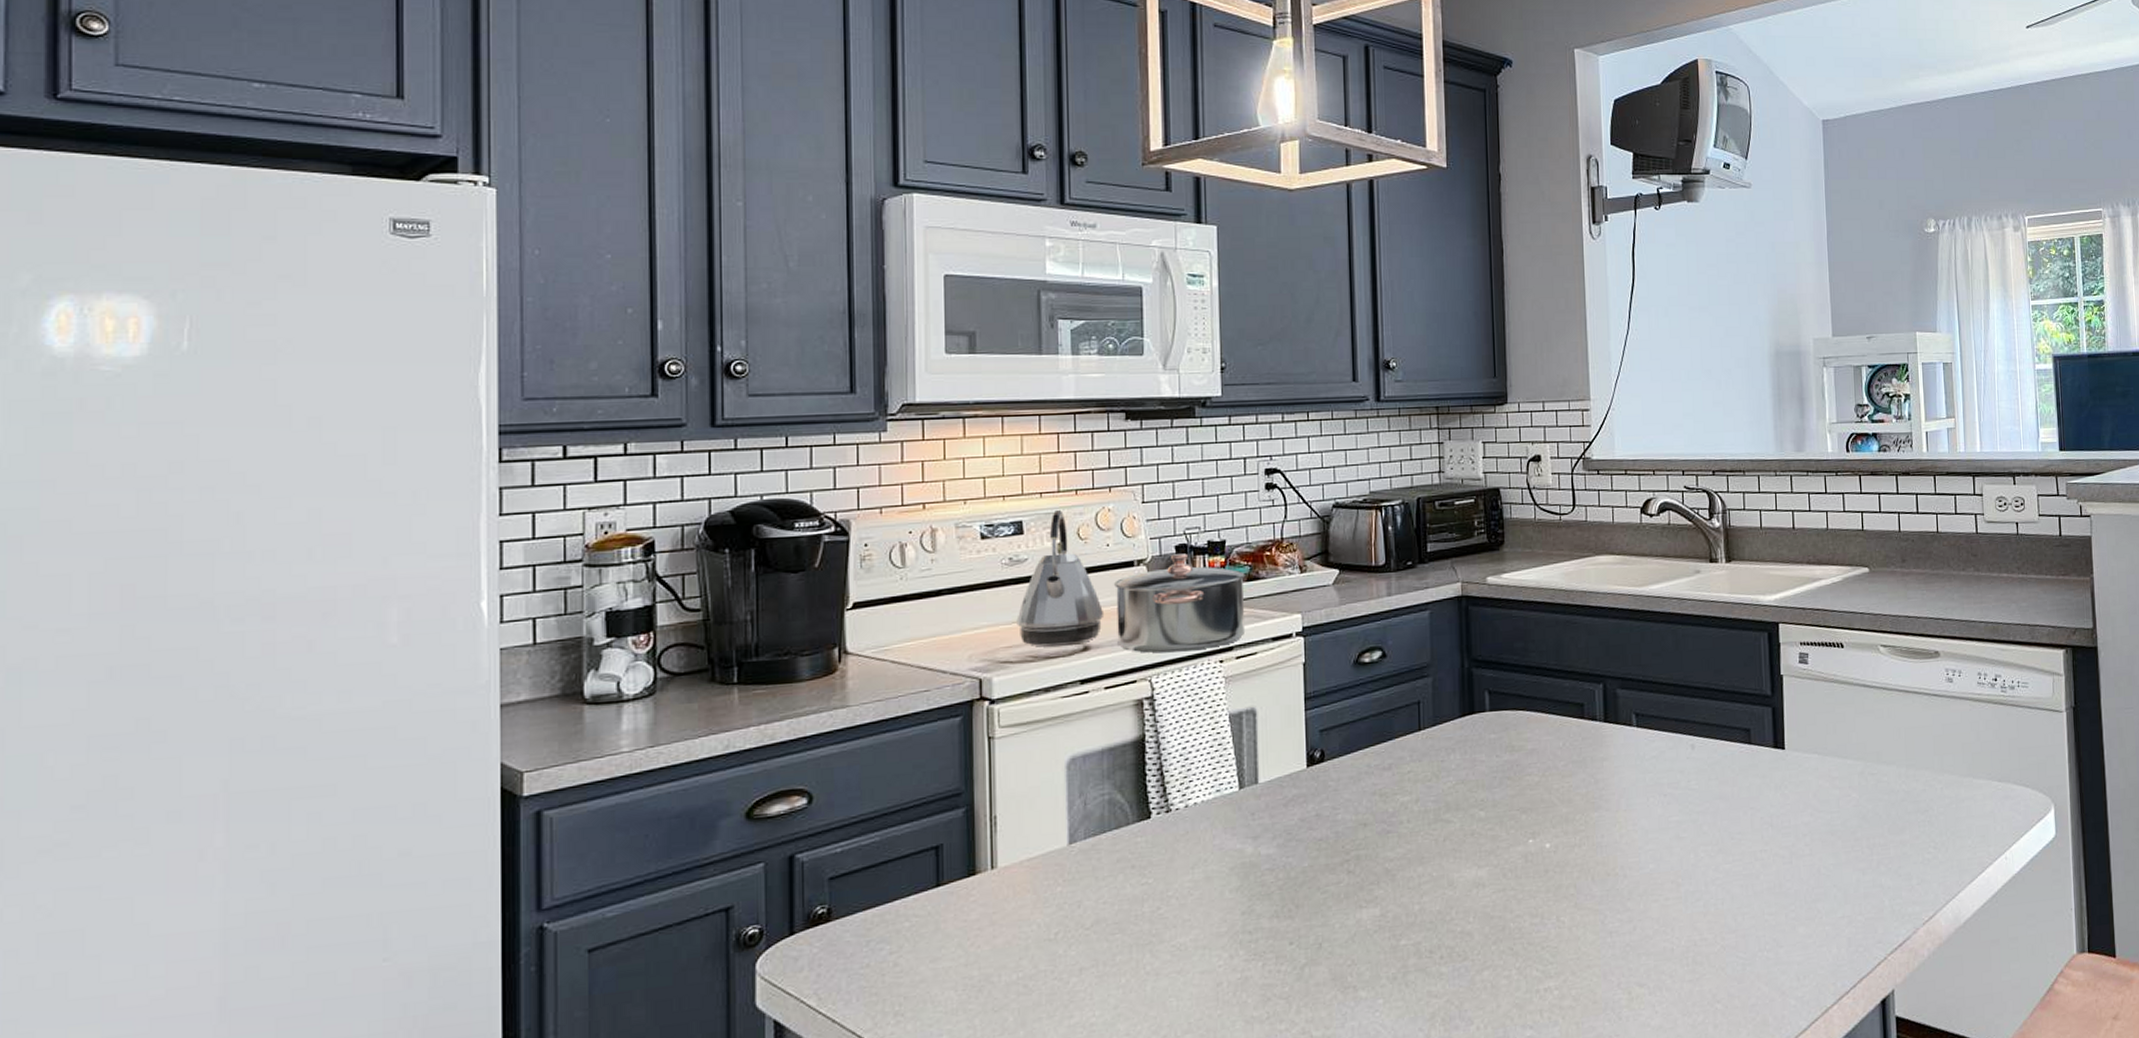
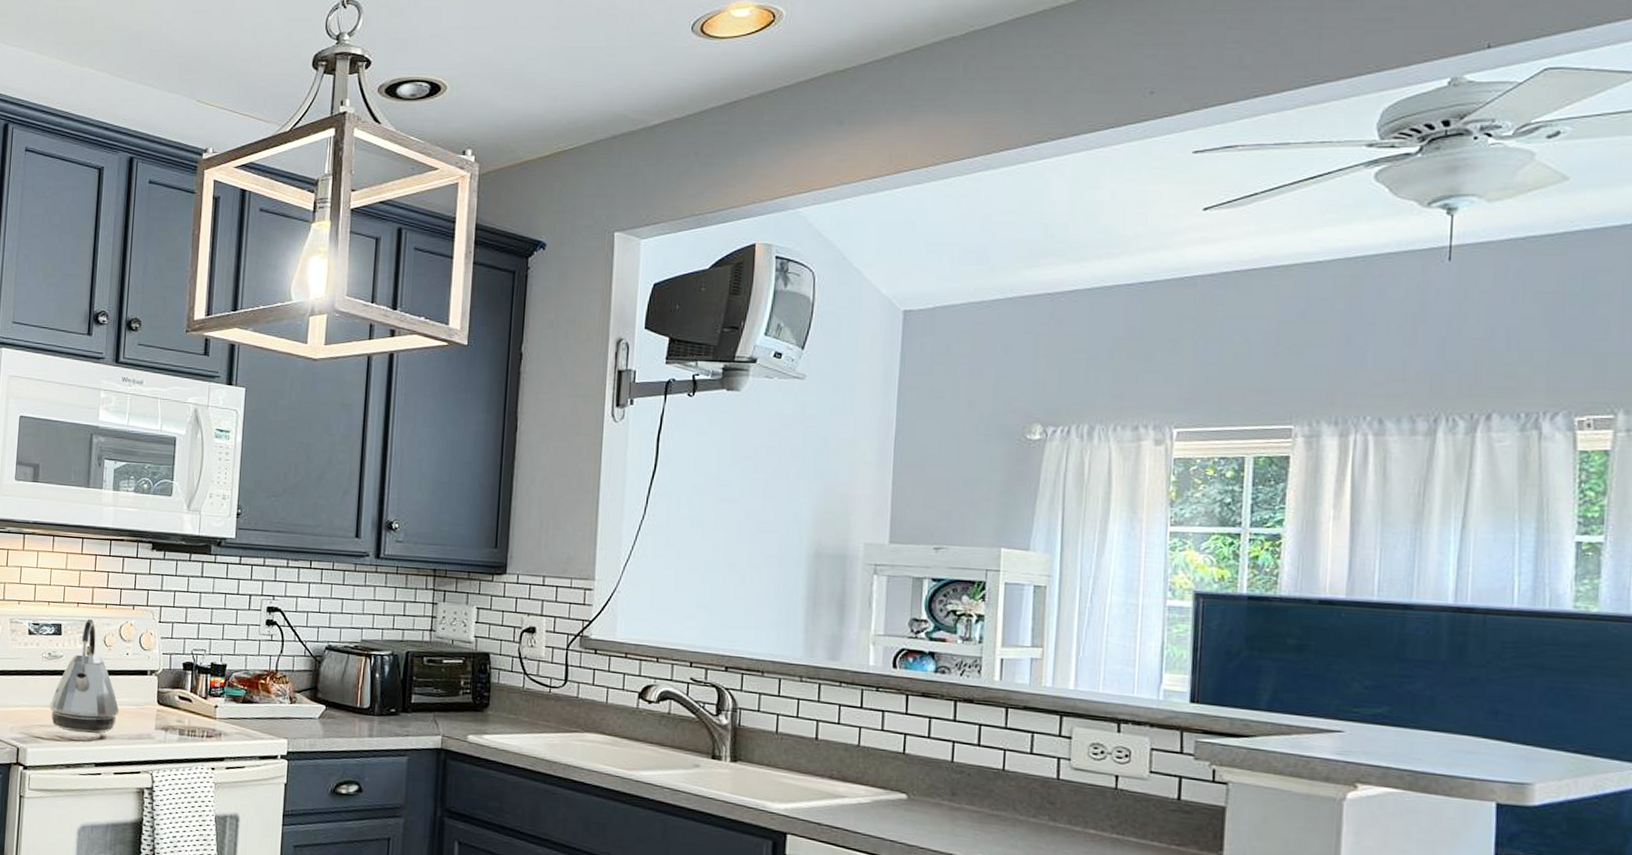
cooking pot: present [1113,553,1246,653] -> none [128,670,241,756]

